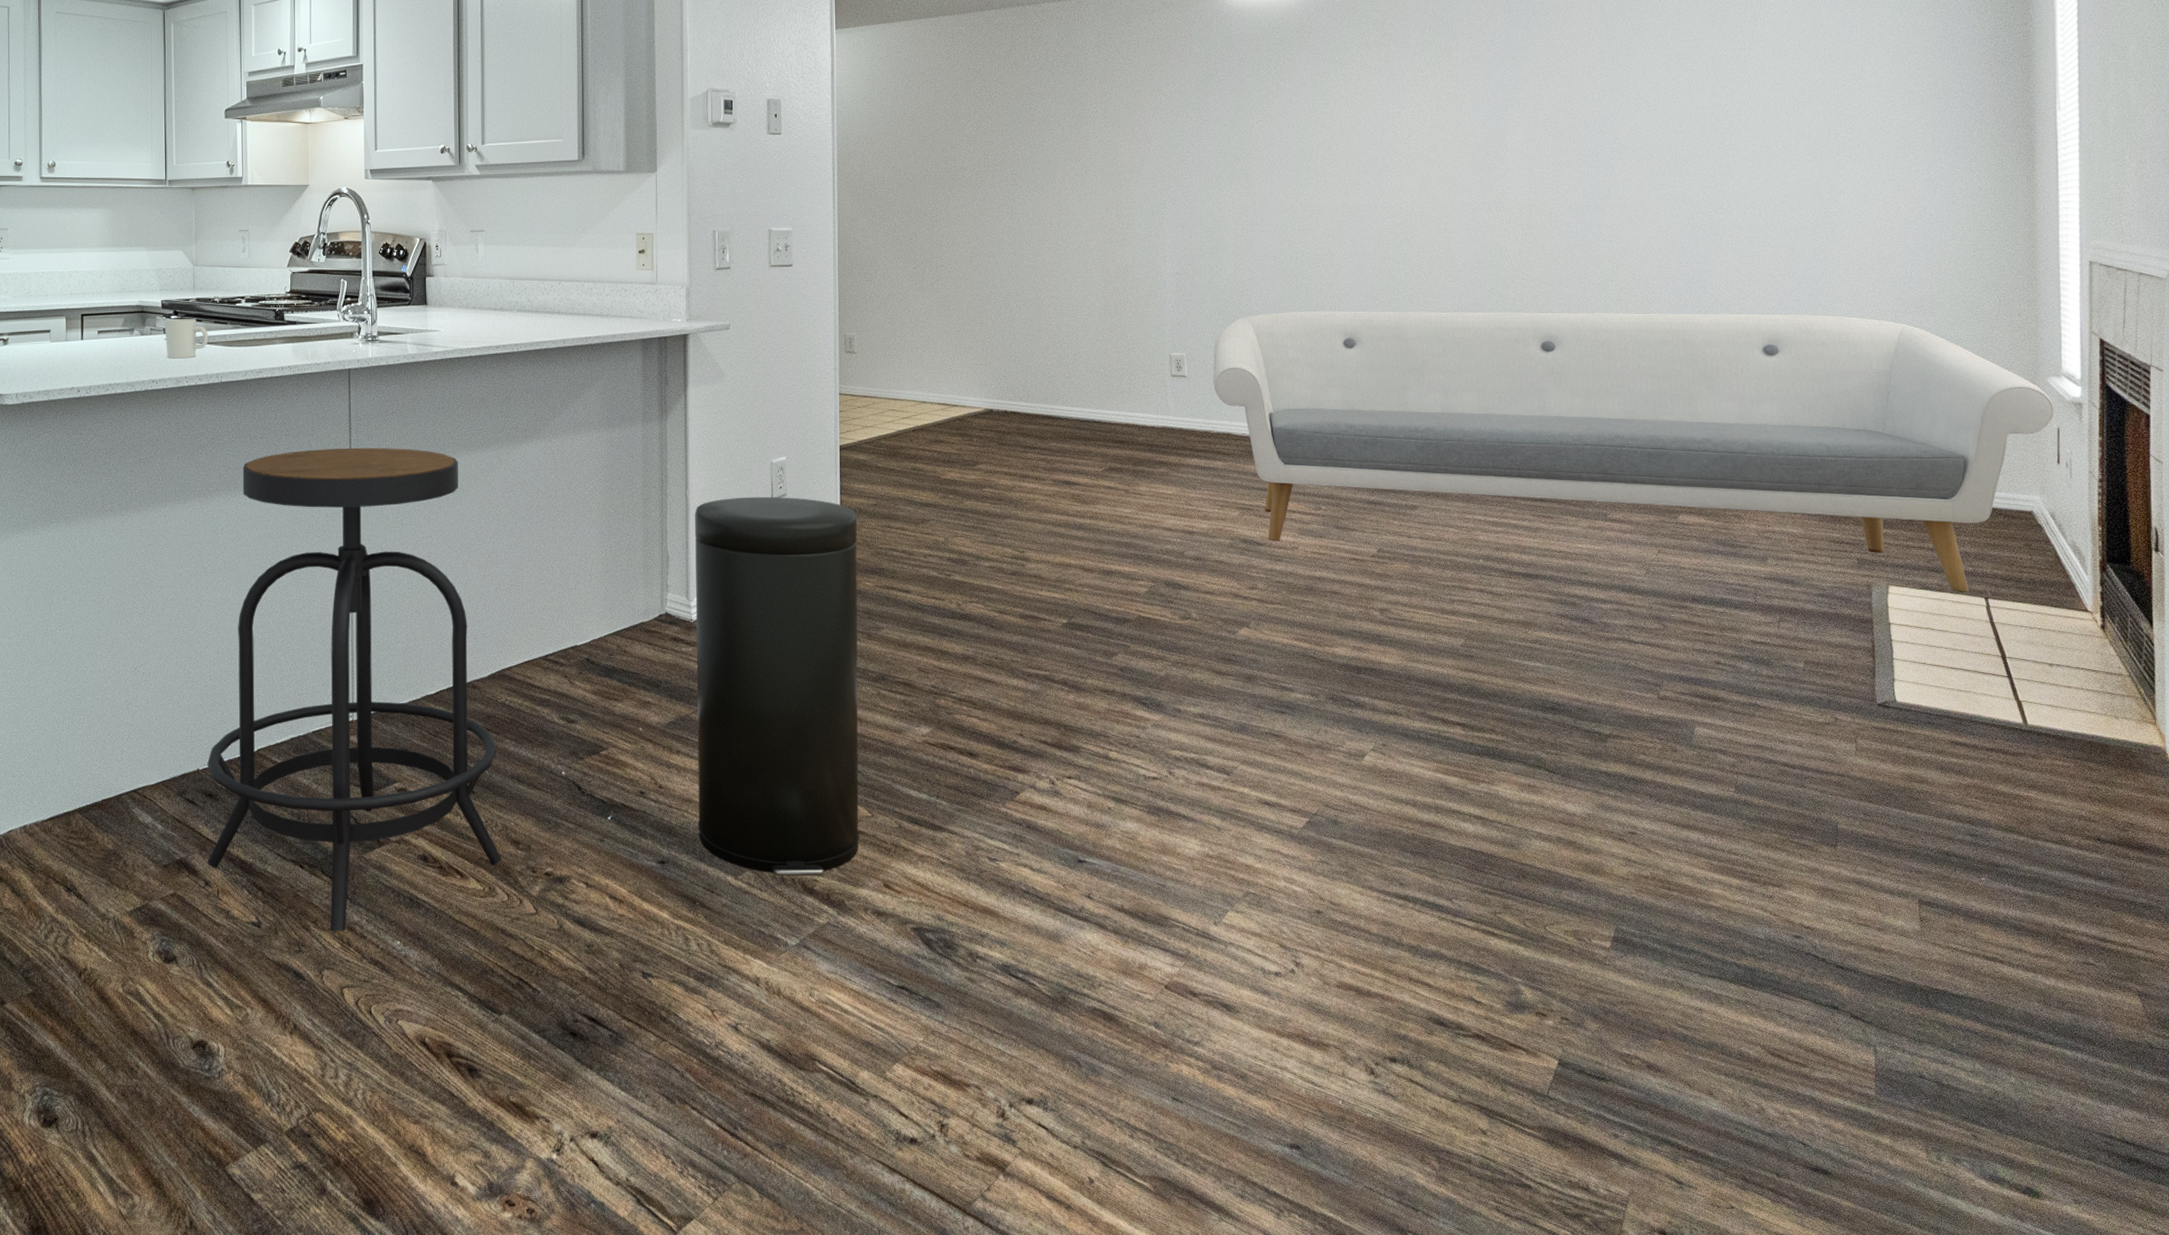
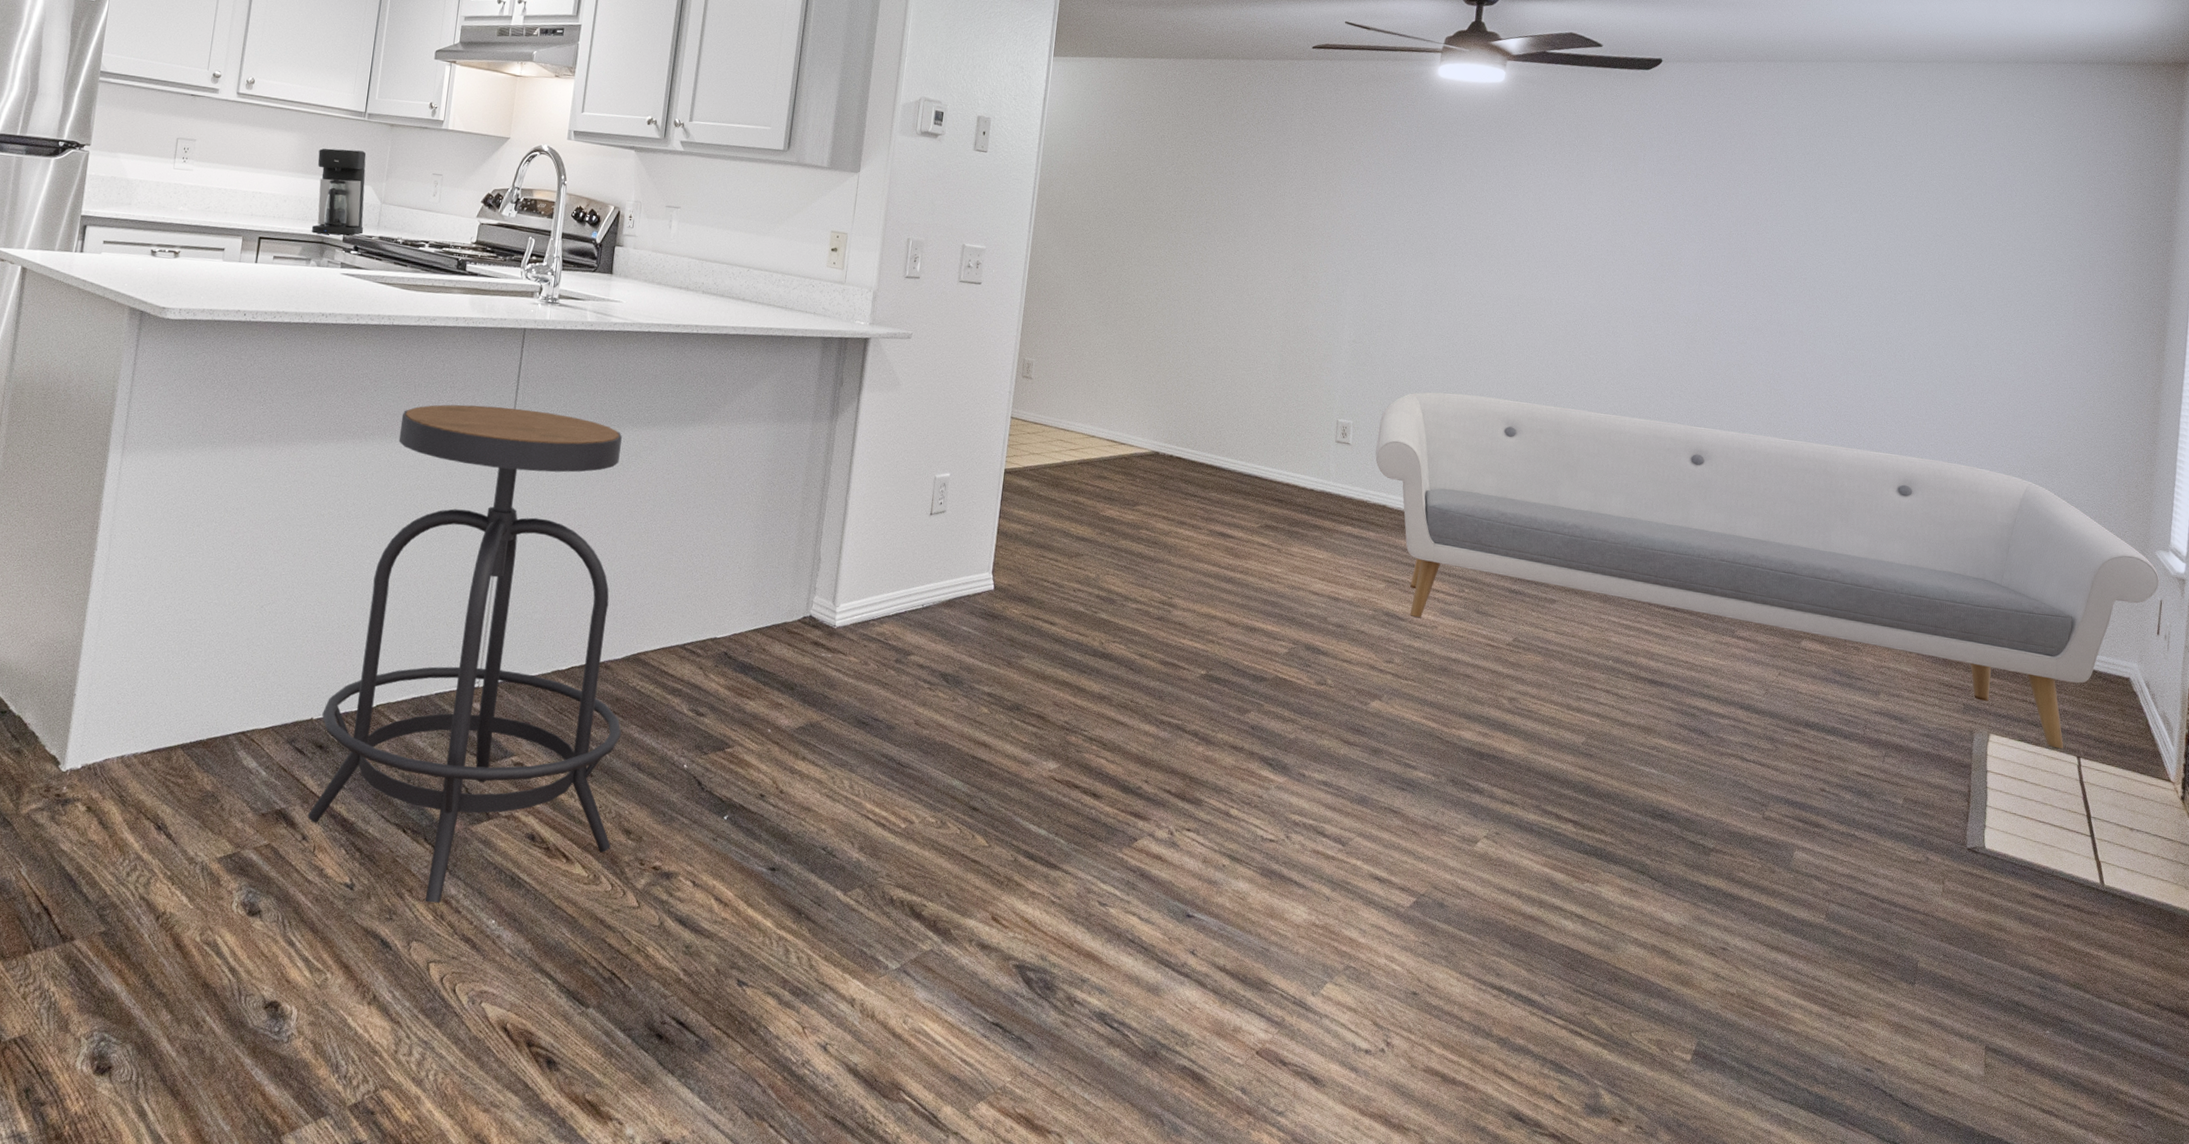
coffee maker: none [126,218,181,304] -> present [312,148,367,237]
mug: present [164,318,209,359] -> none [341,253,387,296]
pedal bin: present [695,496,859,877] -> none [813,507,1012,902]

